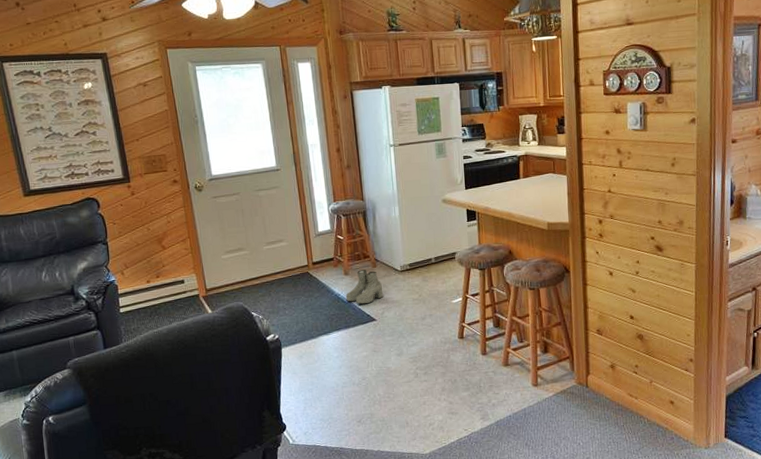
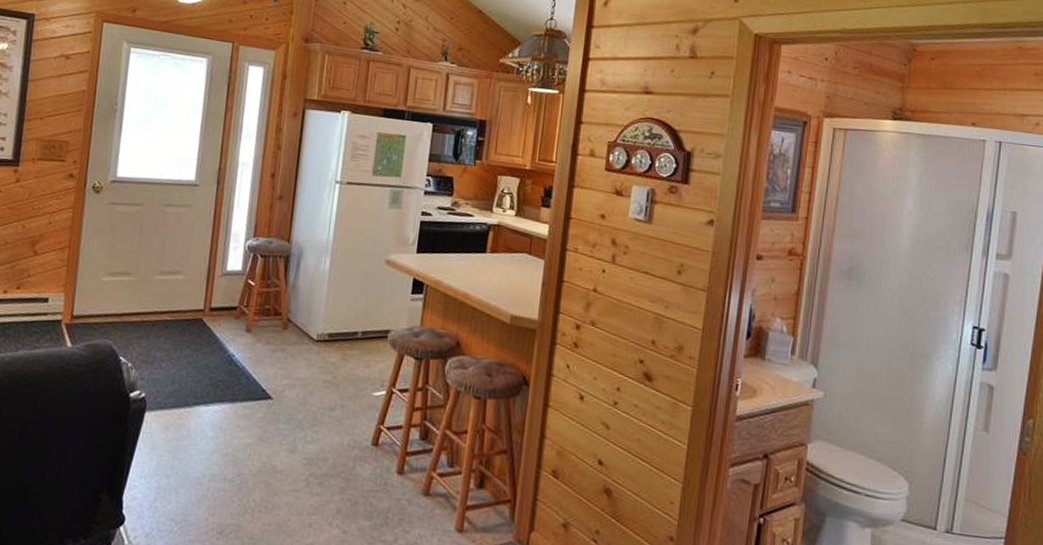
boots: present [345,269,384,305] -> none [240,329,290,375]

